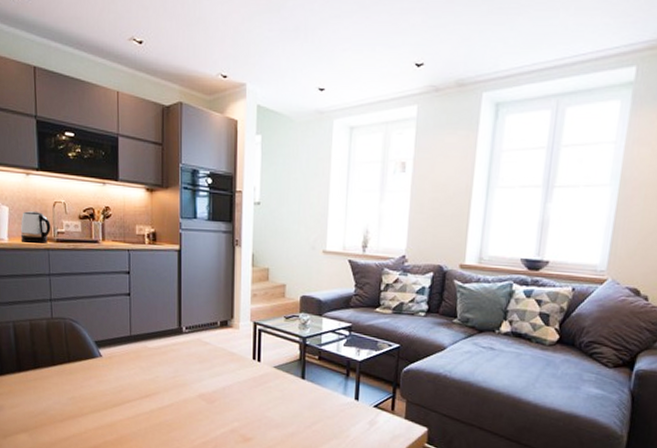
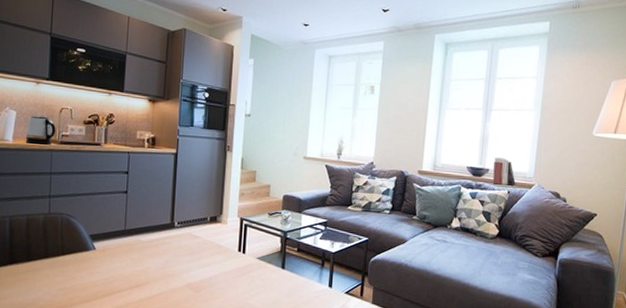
books: none [553,246,583,282] -> present [492,157,516,186]

